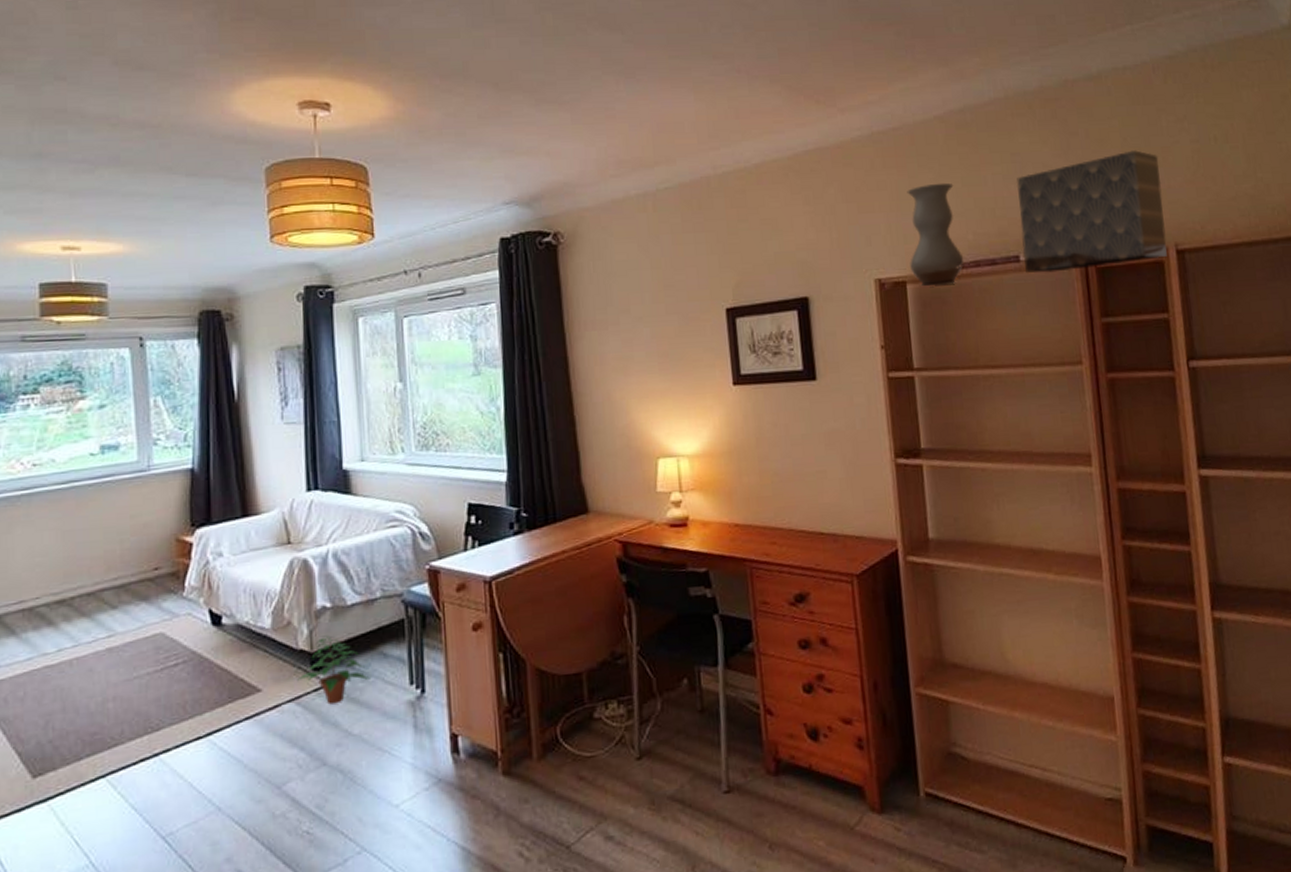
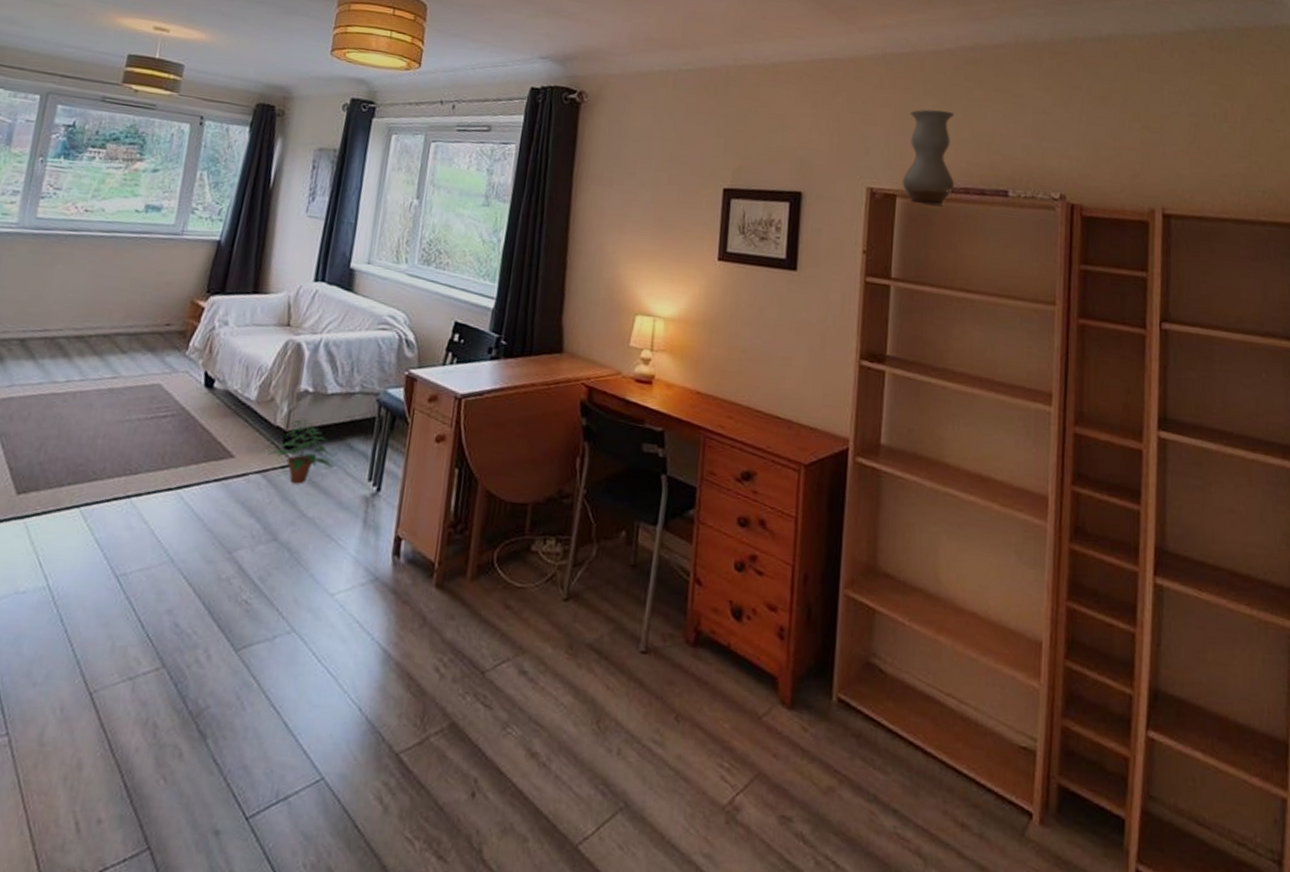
decorative box: present [1016,150,1167,273] -> none [1012,113,1156,220]

